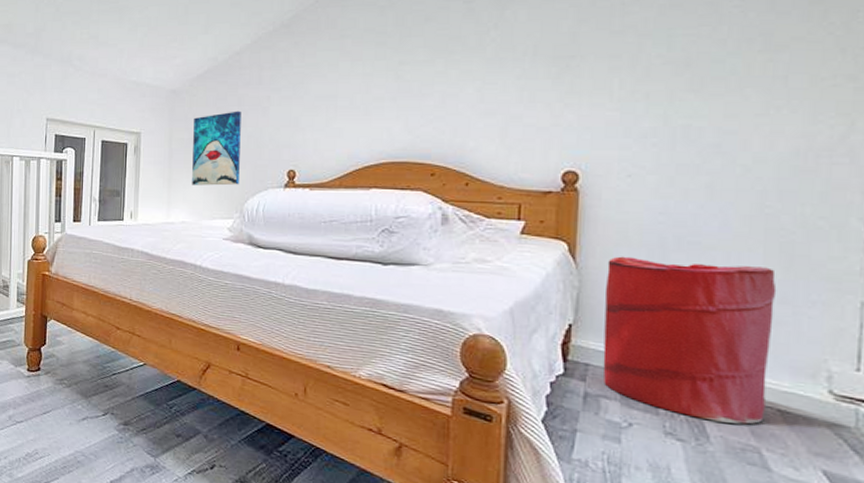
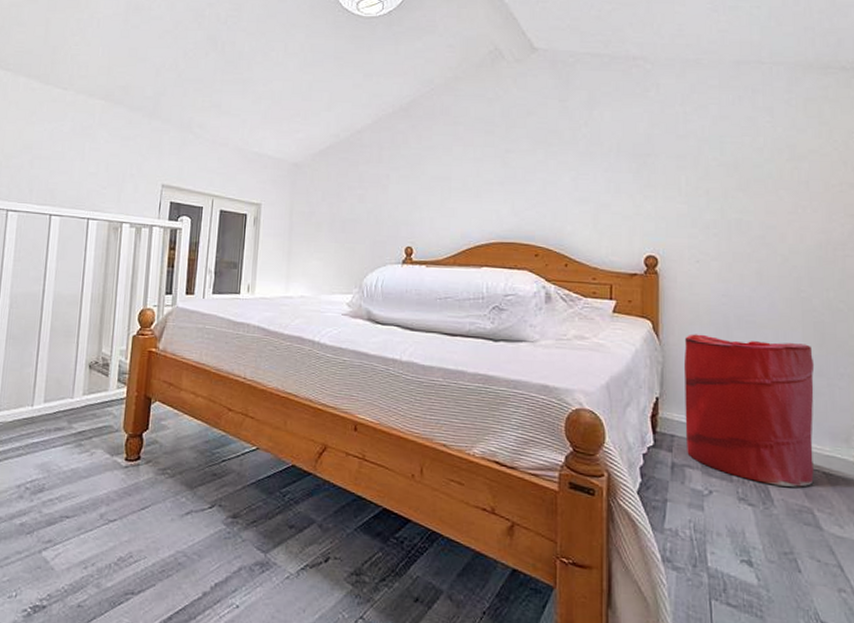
wall art: present [192,111,241,186] -> none [312,187,362,260]

